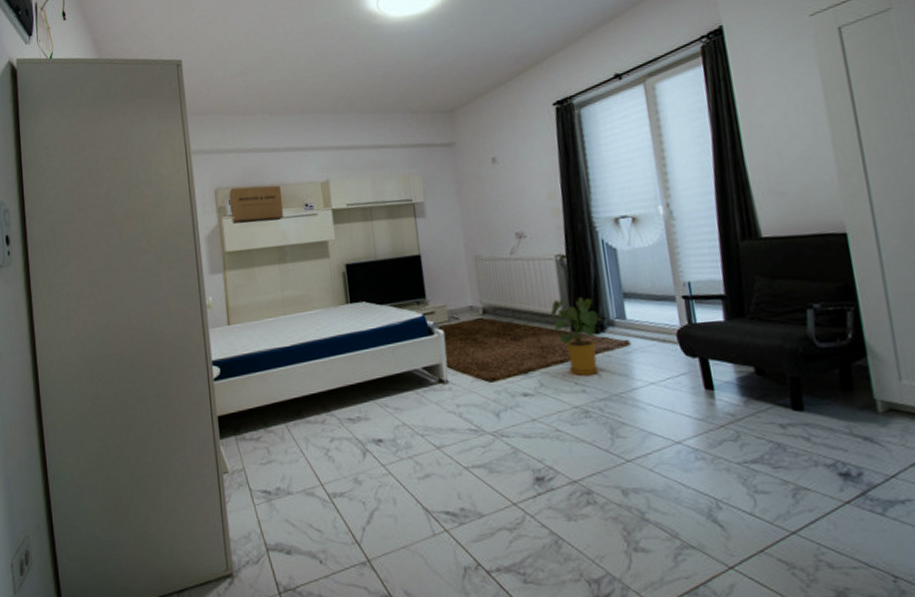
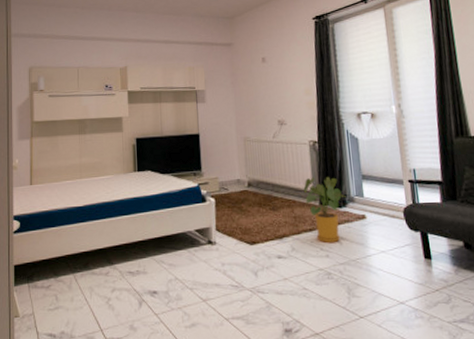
box: present [229,185,283,224] -> none [41,67,86,98]

